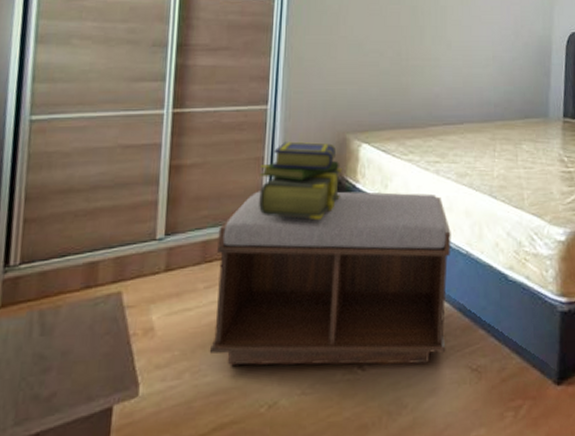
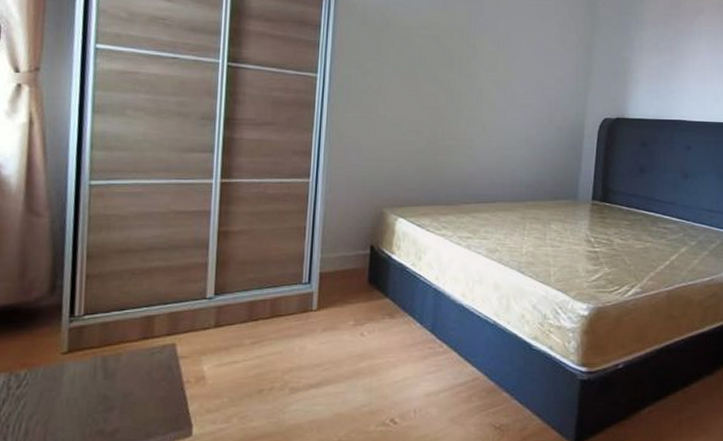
bench: present [209,191,451,365] -> none [255,258,480,421]
stack of books: present [259,141,342,219] -> none [301,213,379,286]

